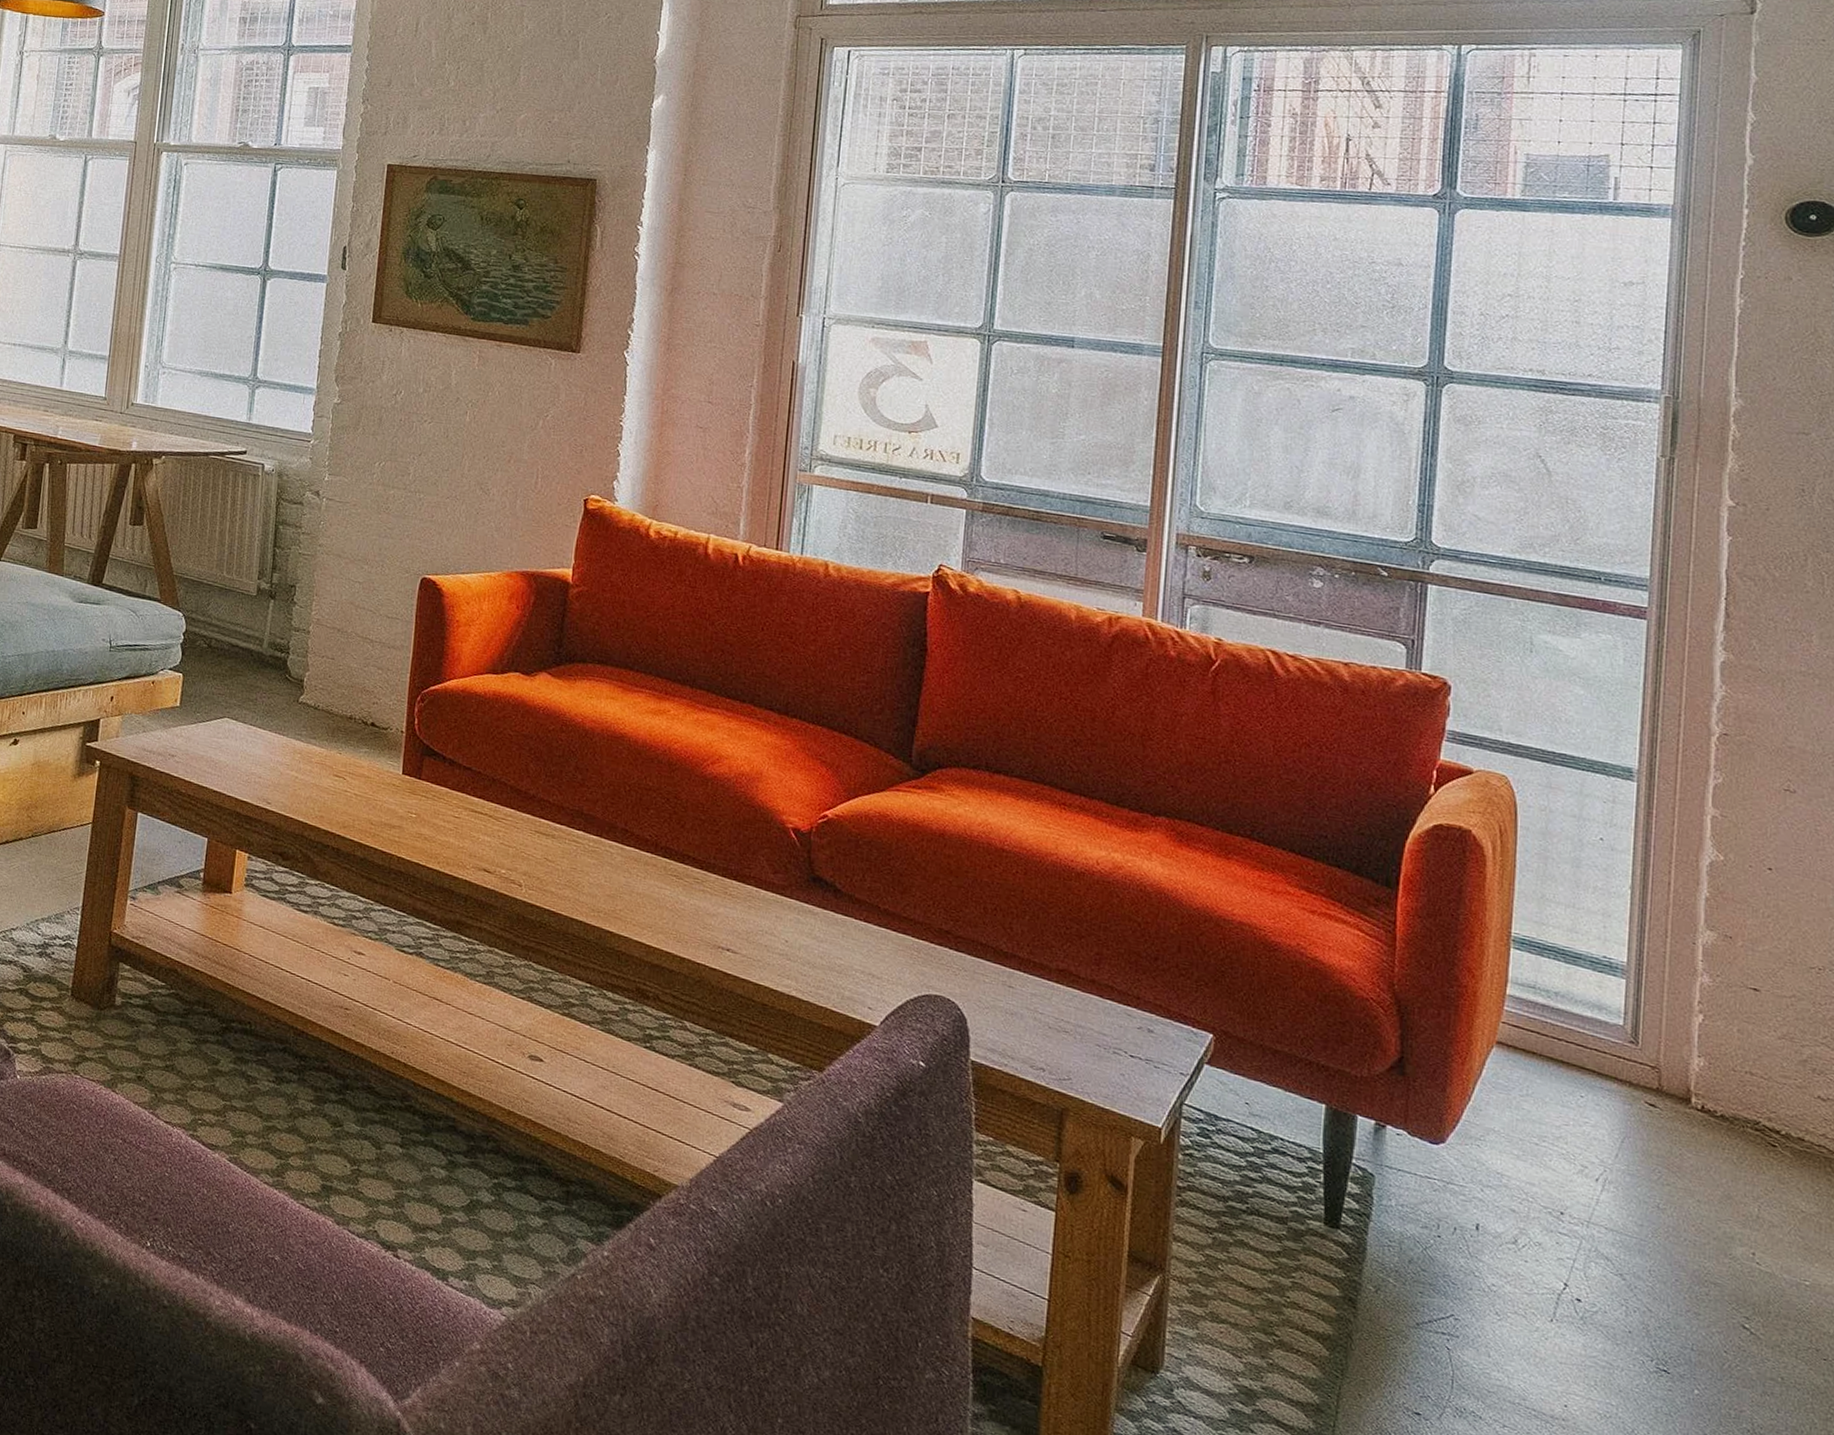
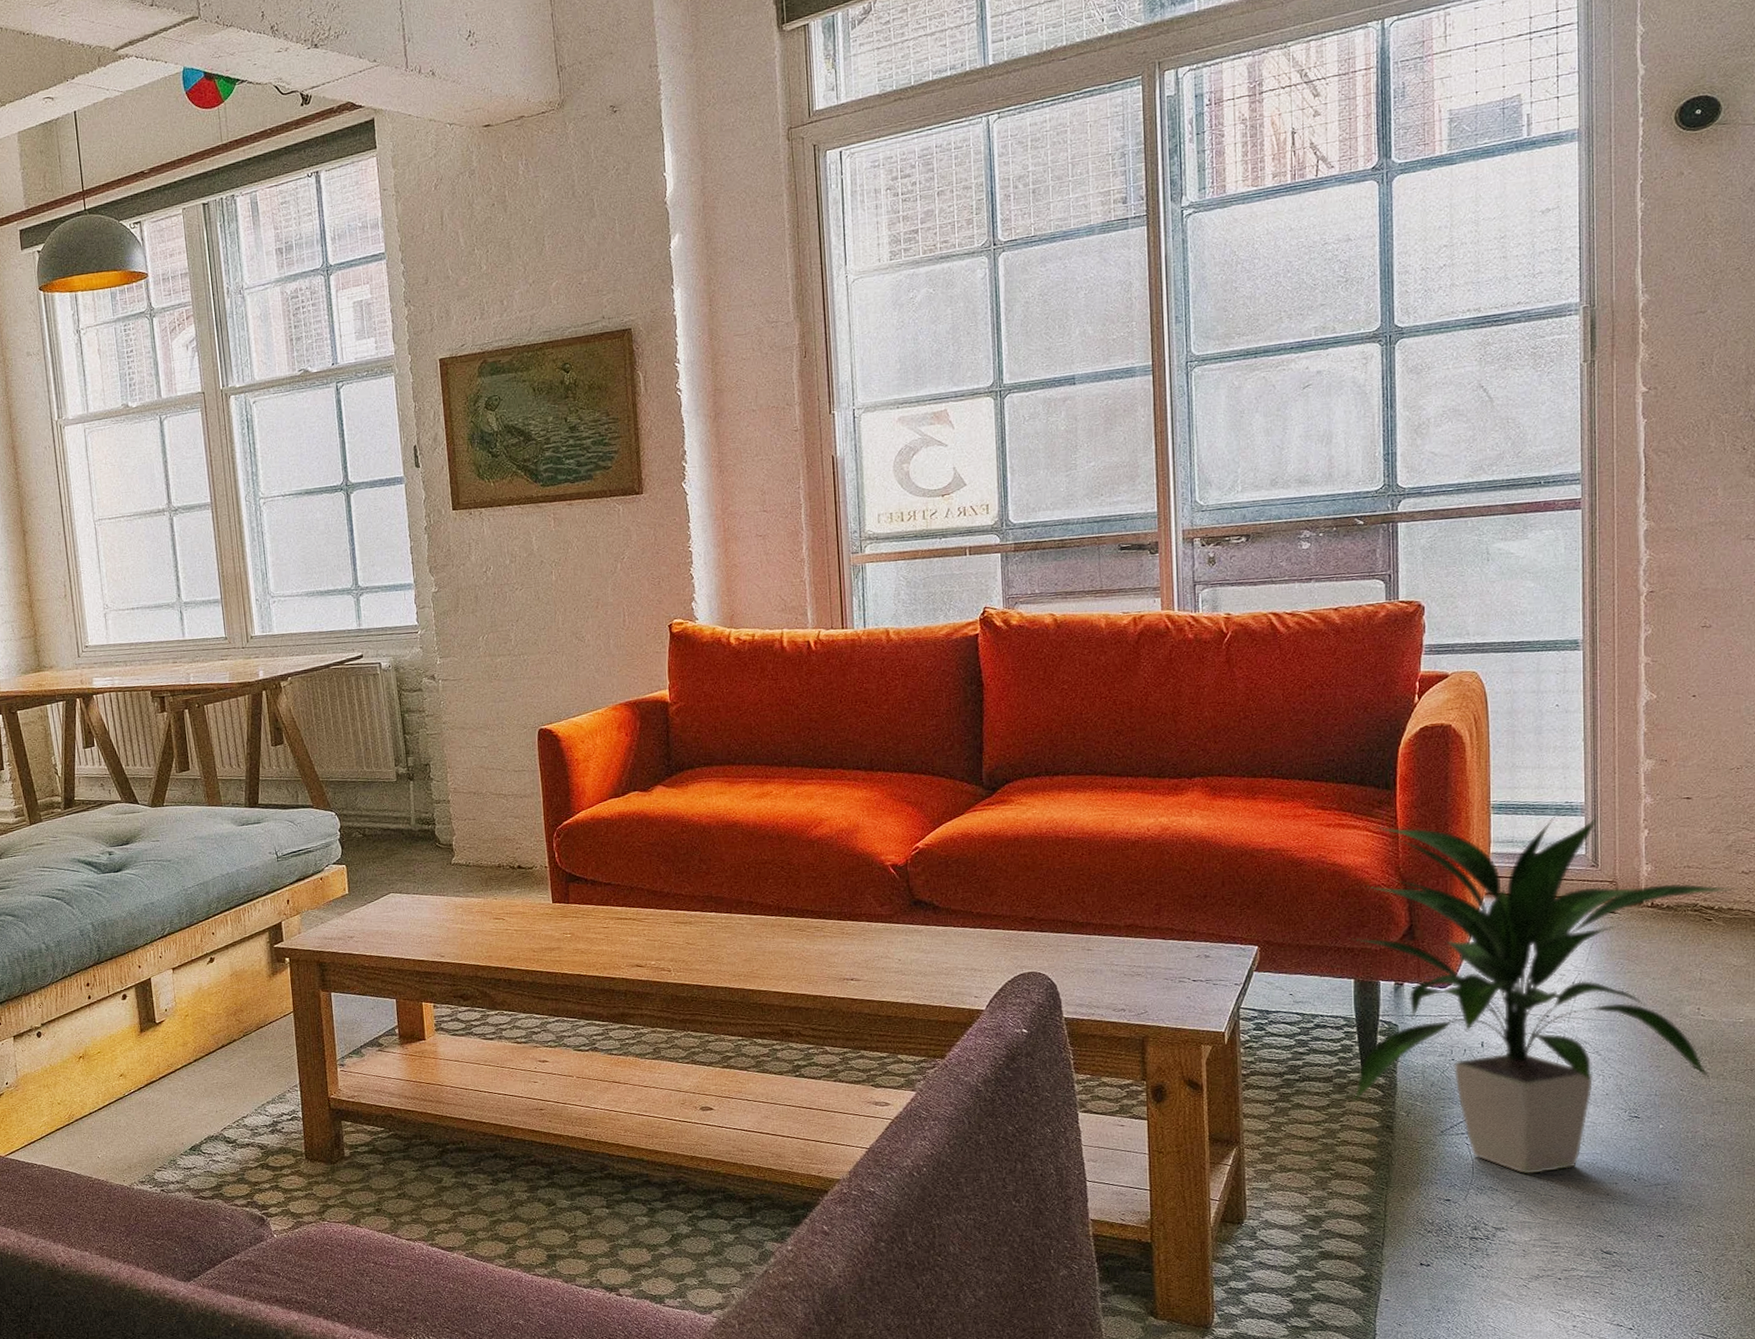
indoor plant: none [1310,927,1813,1416] -> present [1352,809,1739,1175]

